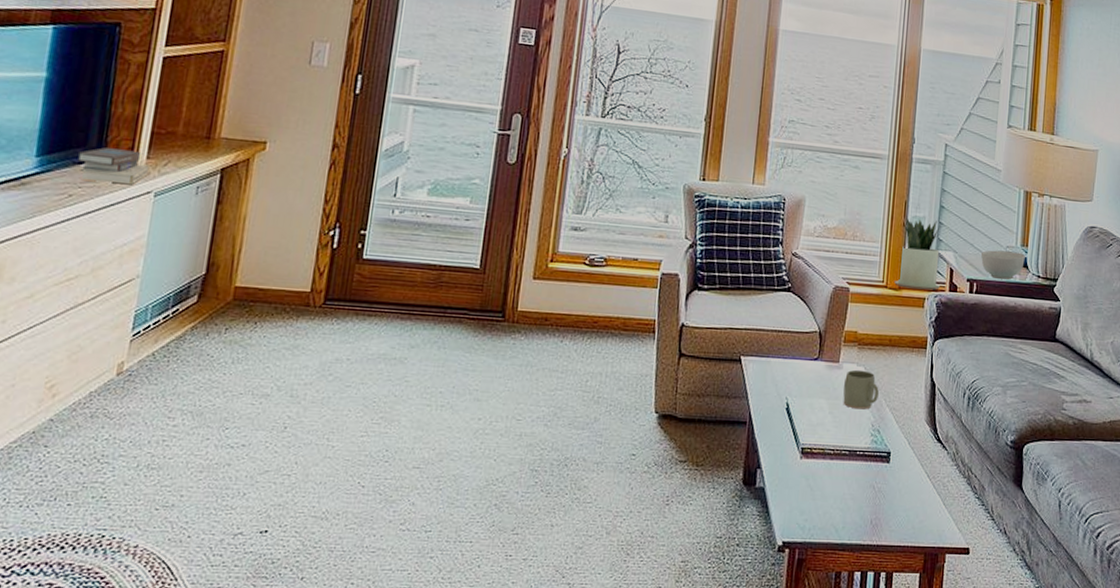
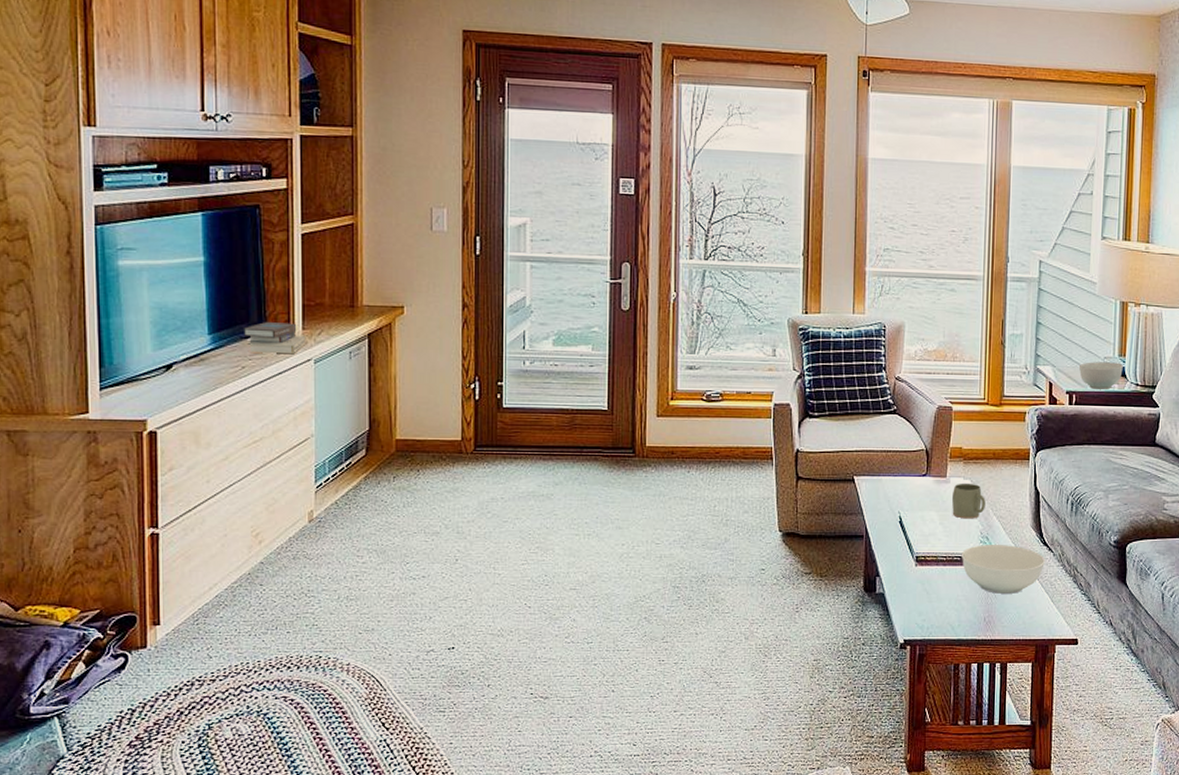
bowl: none [849,438,939,494] -> present [961,544,1046,594]
planter: present [894,218,941,291] -> none [995,336,1041,404]

